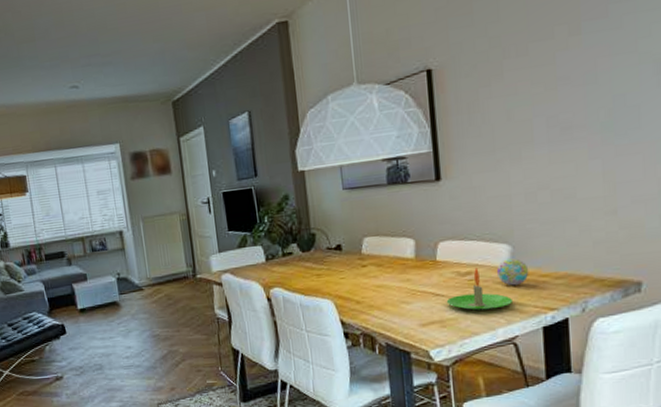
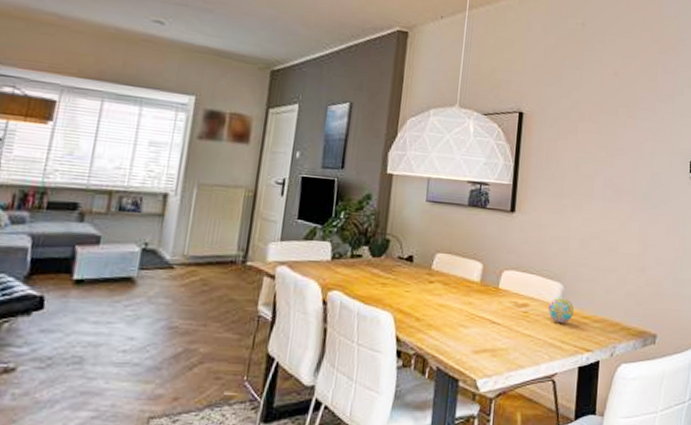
candle: present [446,268,512,311] -> none [500,301,557,344]

